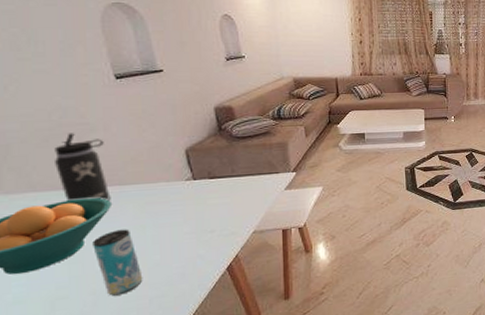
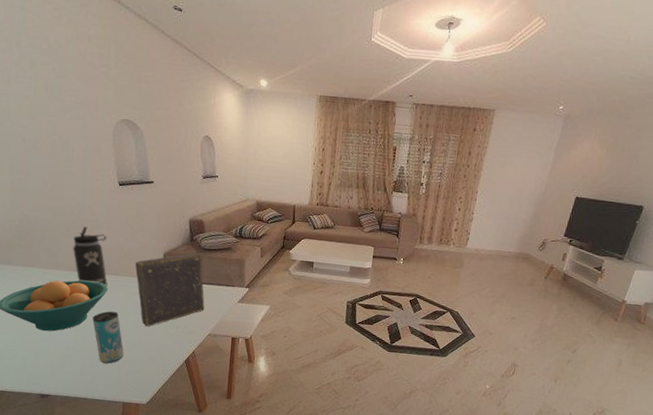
book: none [148,142,245,239] -> present [135,252,205,327]

